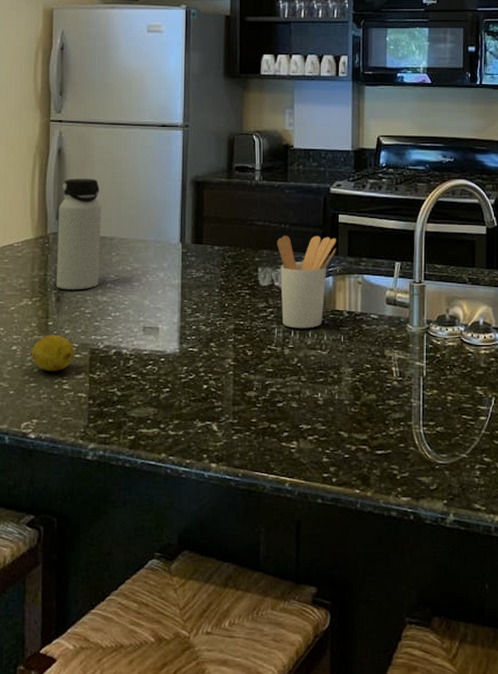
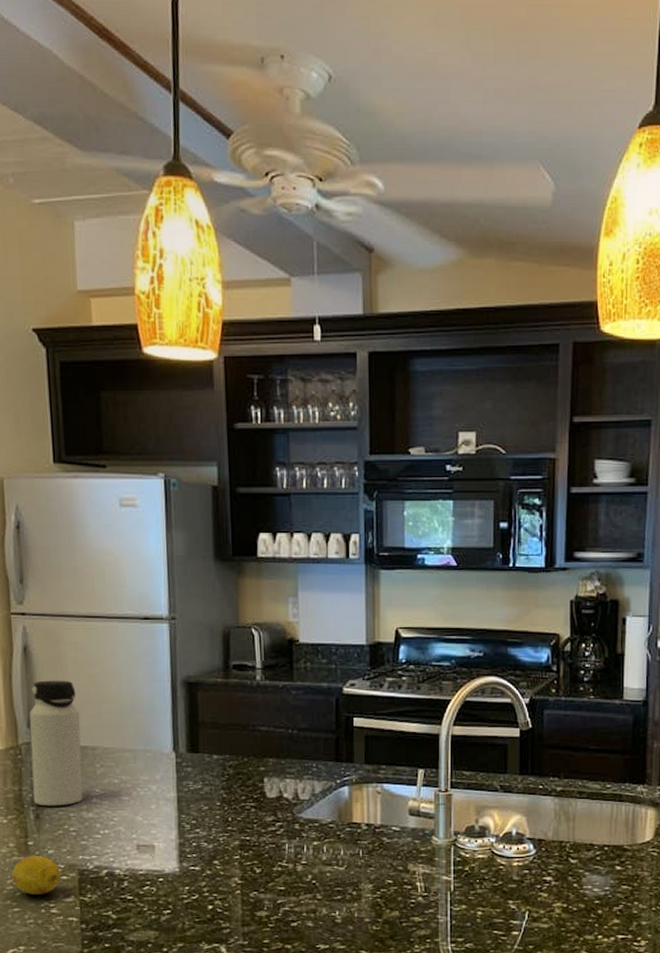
utensil holder: present [277,235,336,329] -> none [284,741,352,843]

